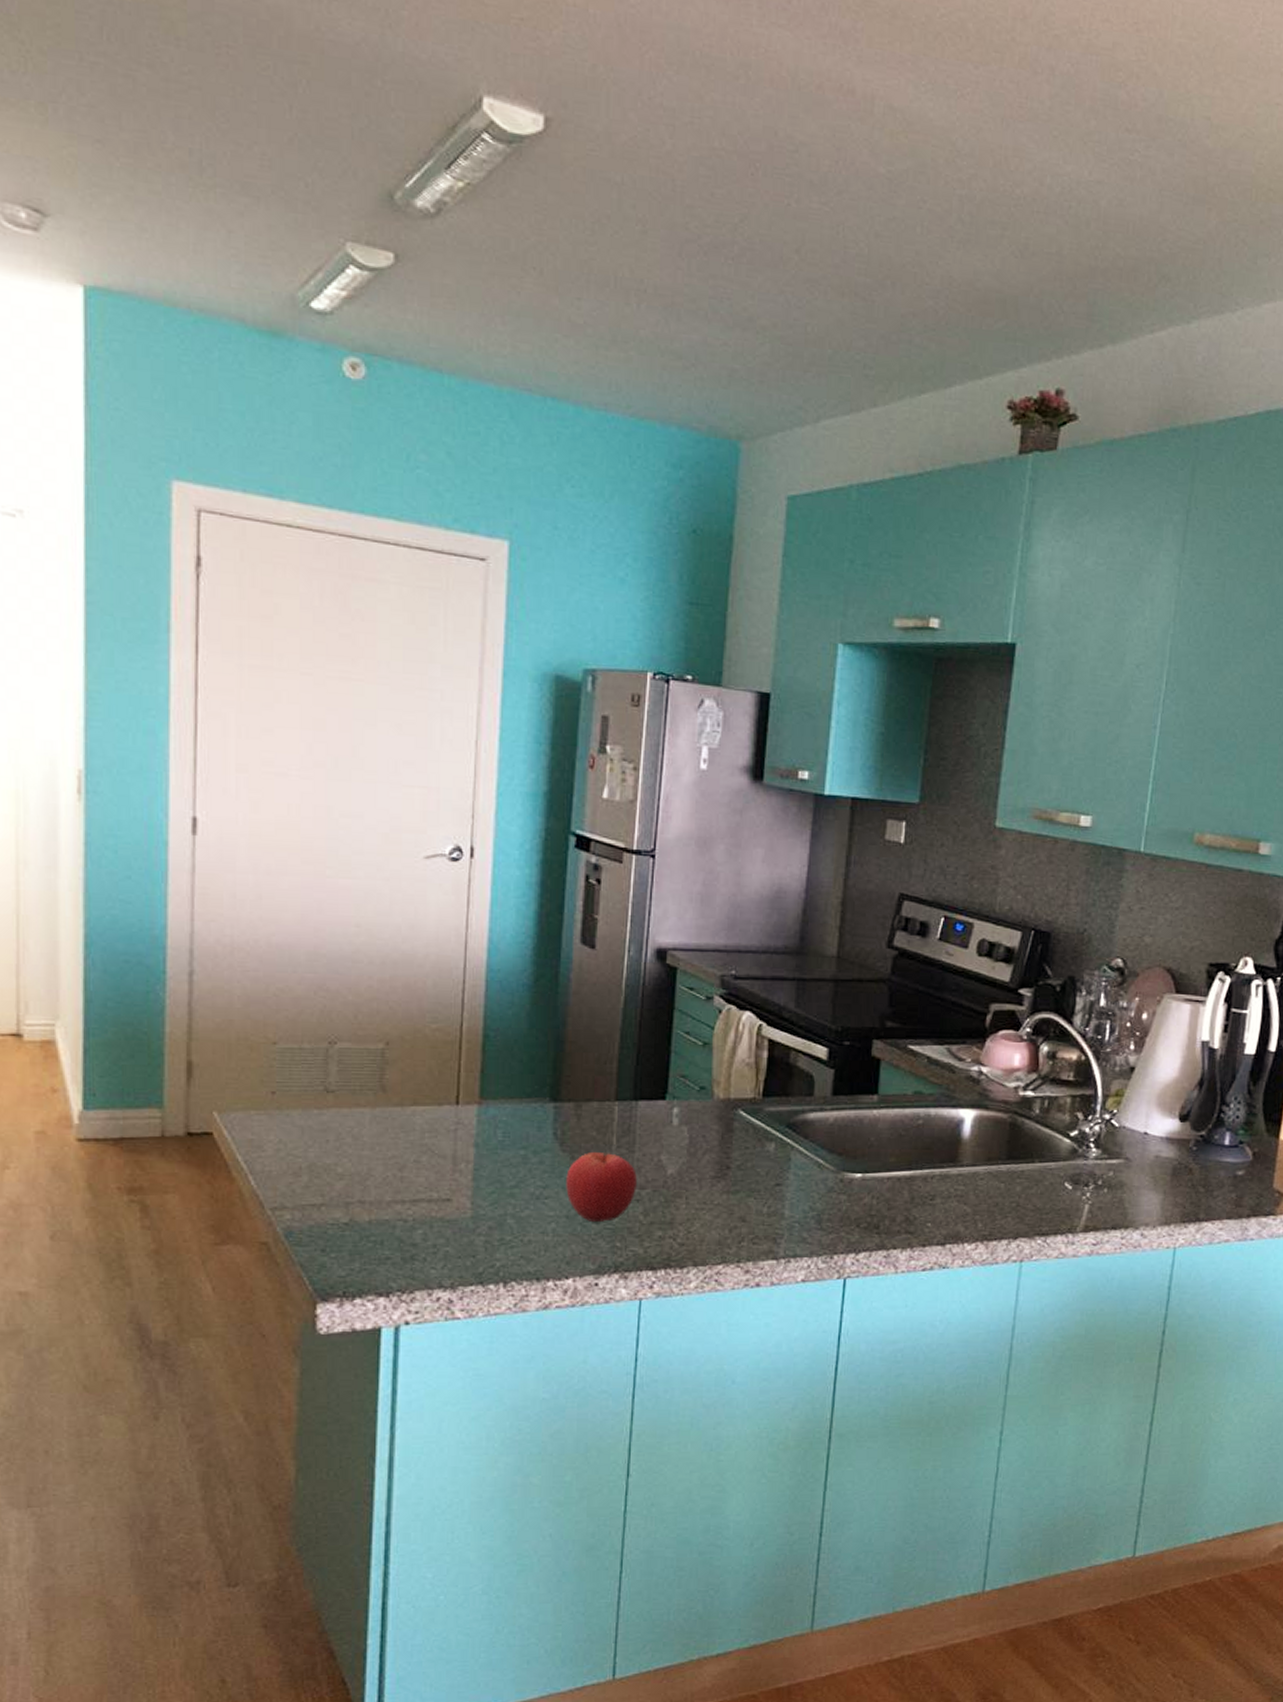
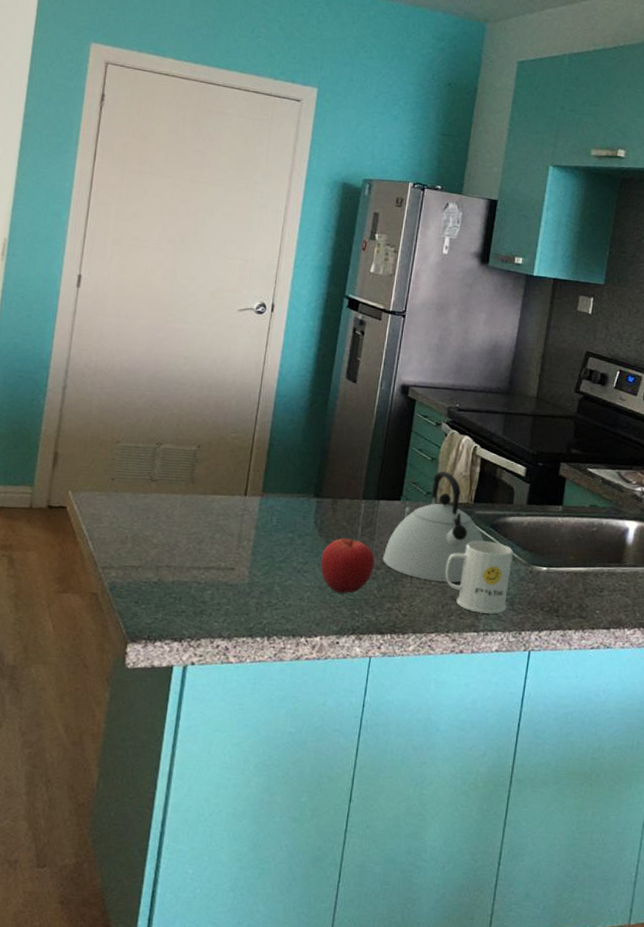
kettle: none [647,1059,778,1199] -> present [382,471,484,583]
mug: none [730,1144,817,1236] -> present [445,540,513,614]

